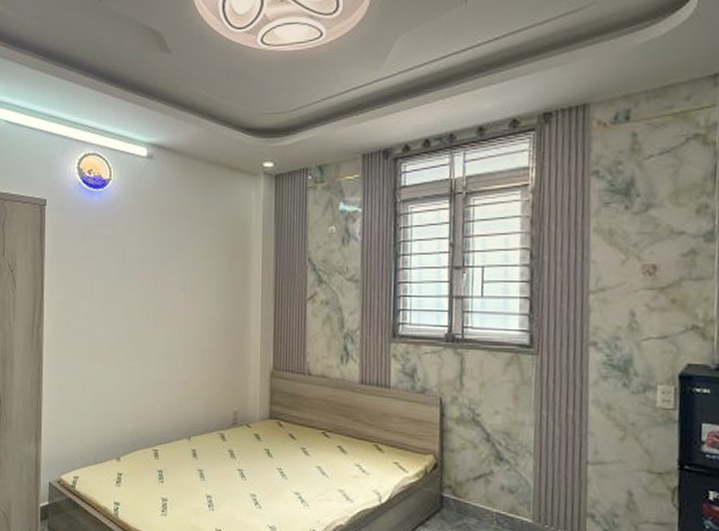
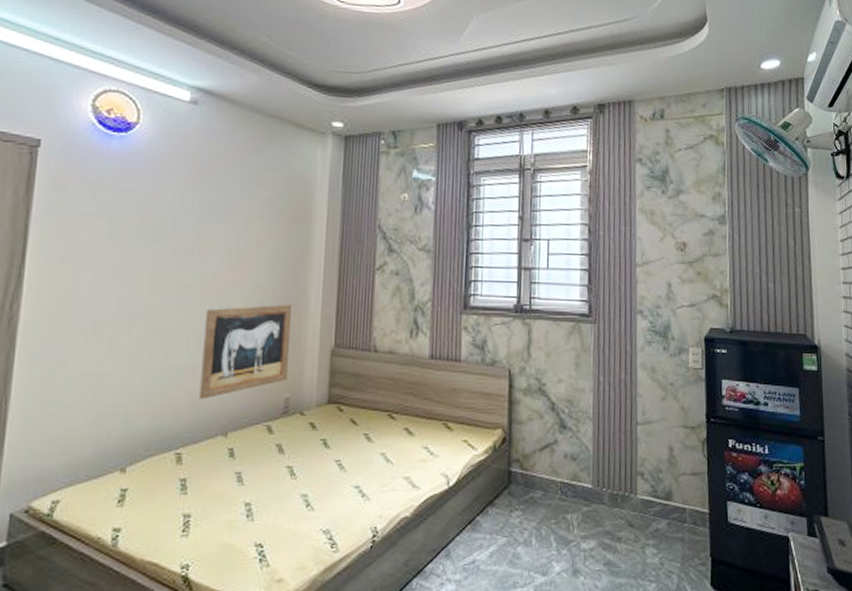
wall art: none [168,331,237,409] -> present [199,304,293,400]

